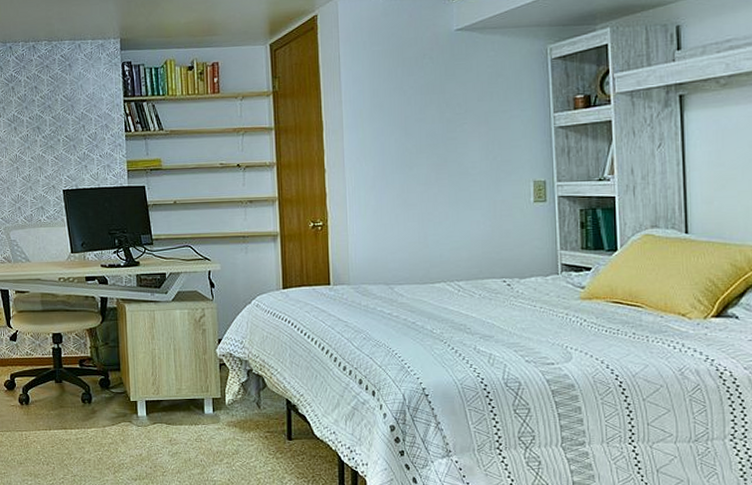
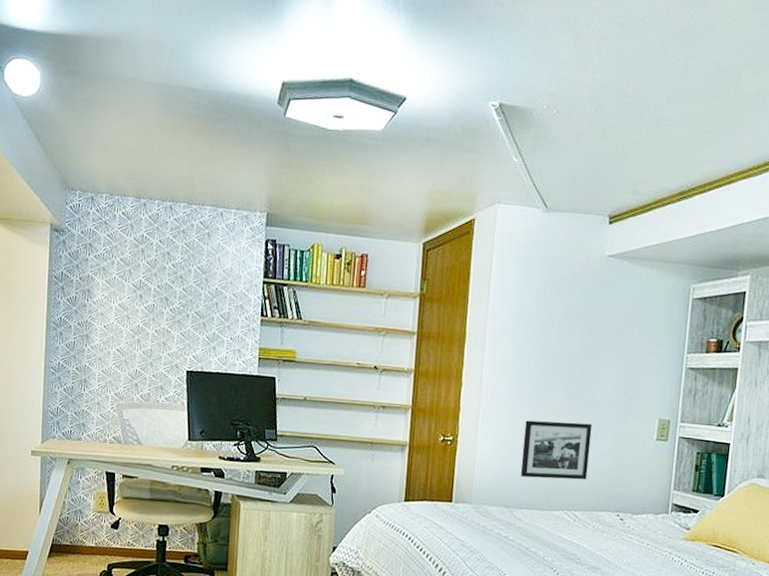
picture frame: none [394,194,466,253] -> present [520,420,593,480]

